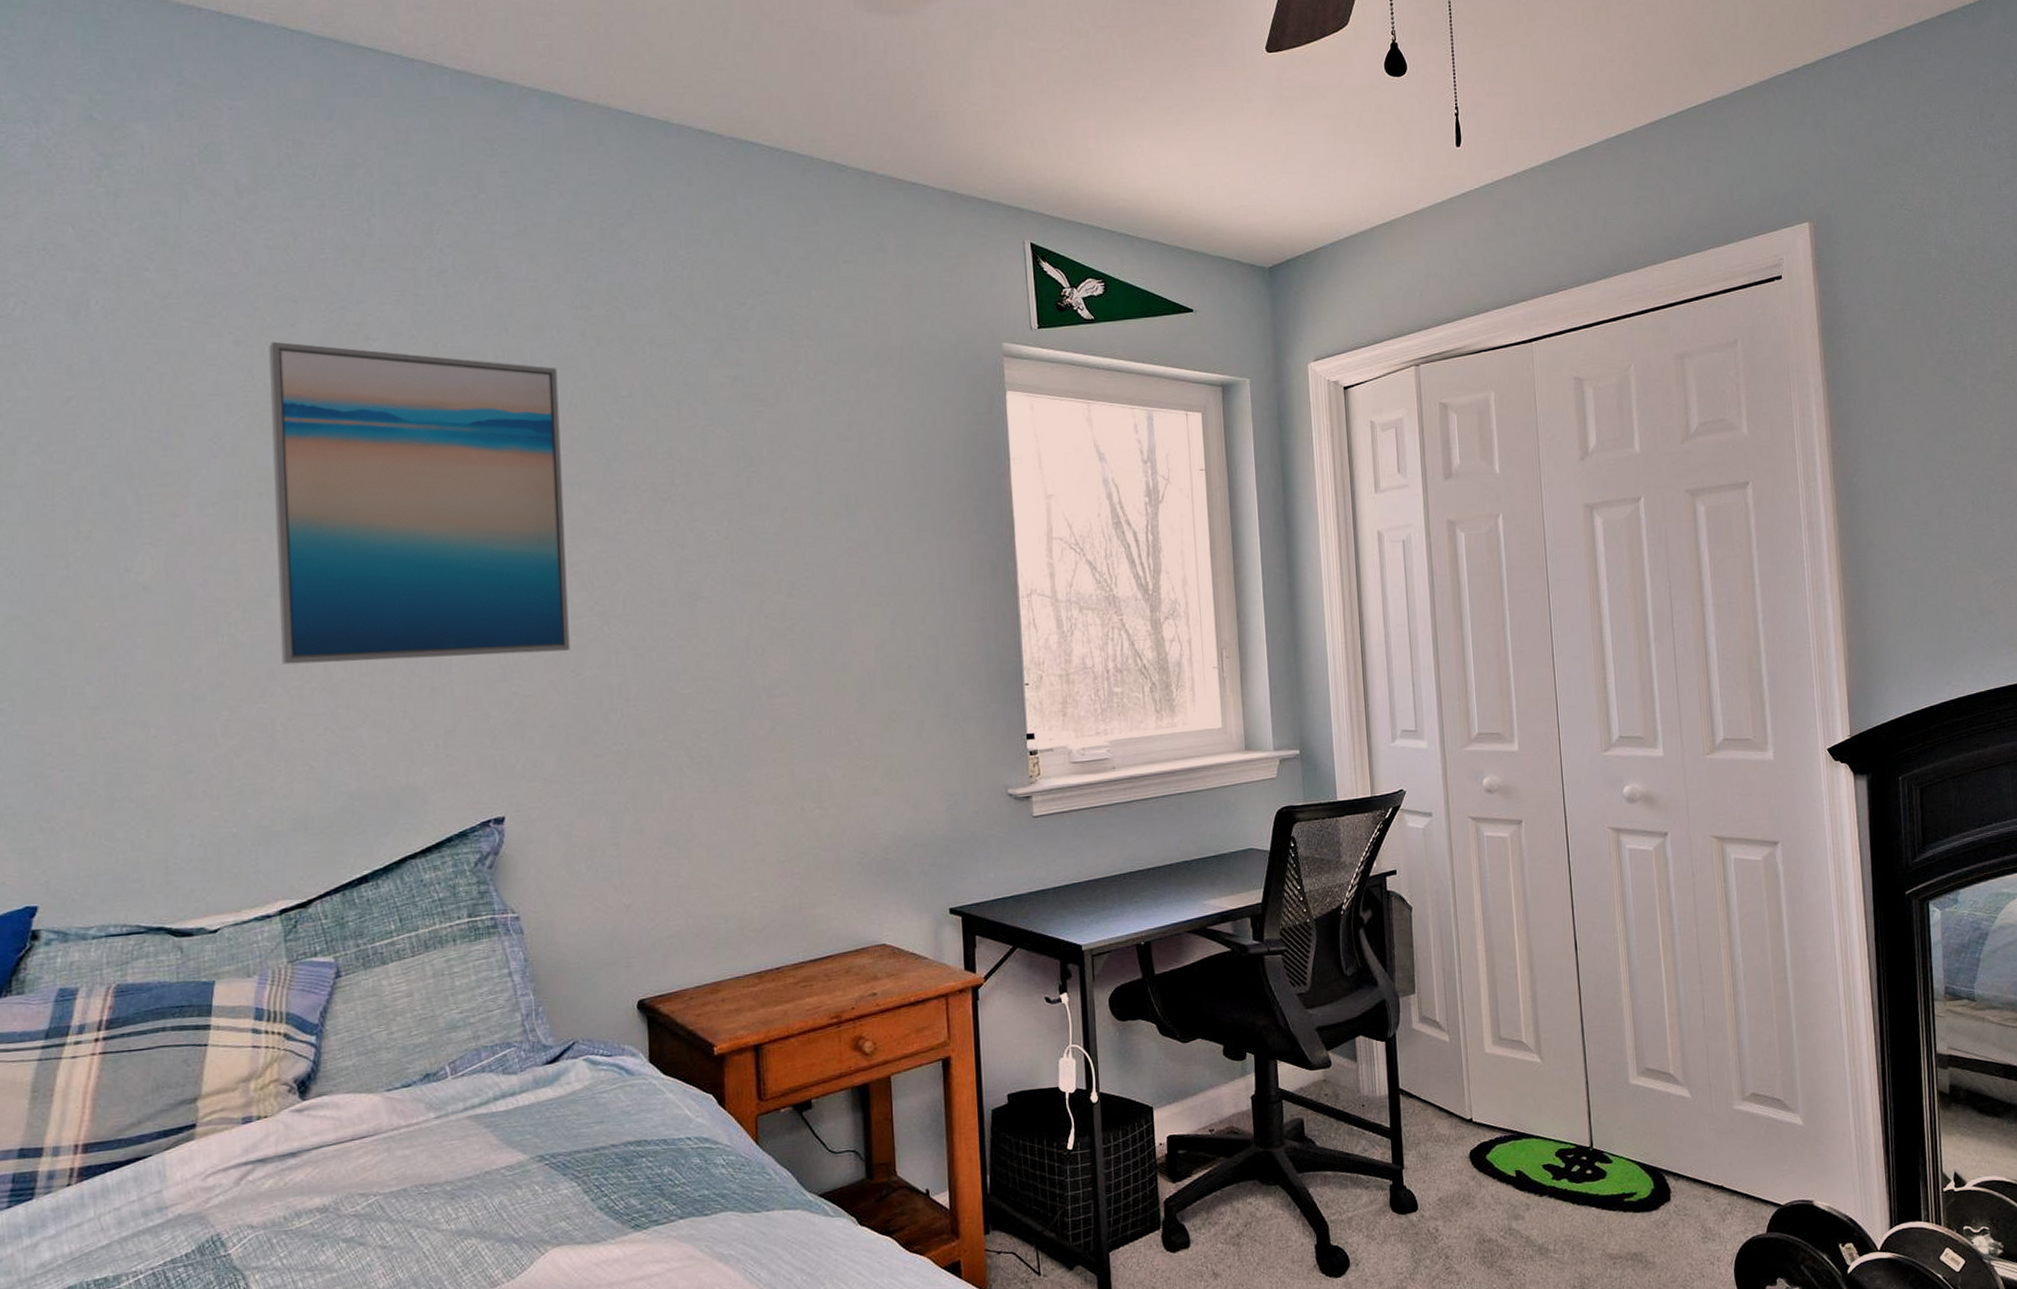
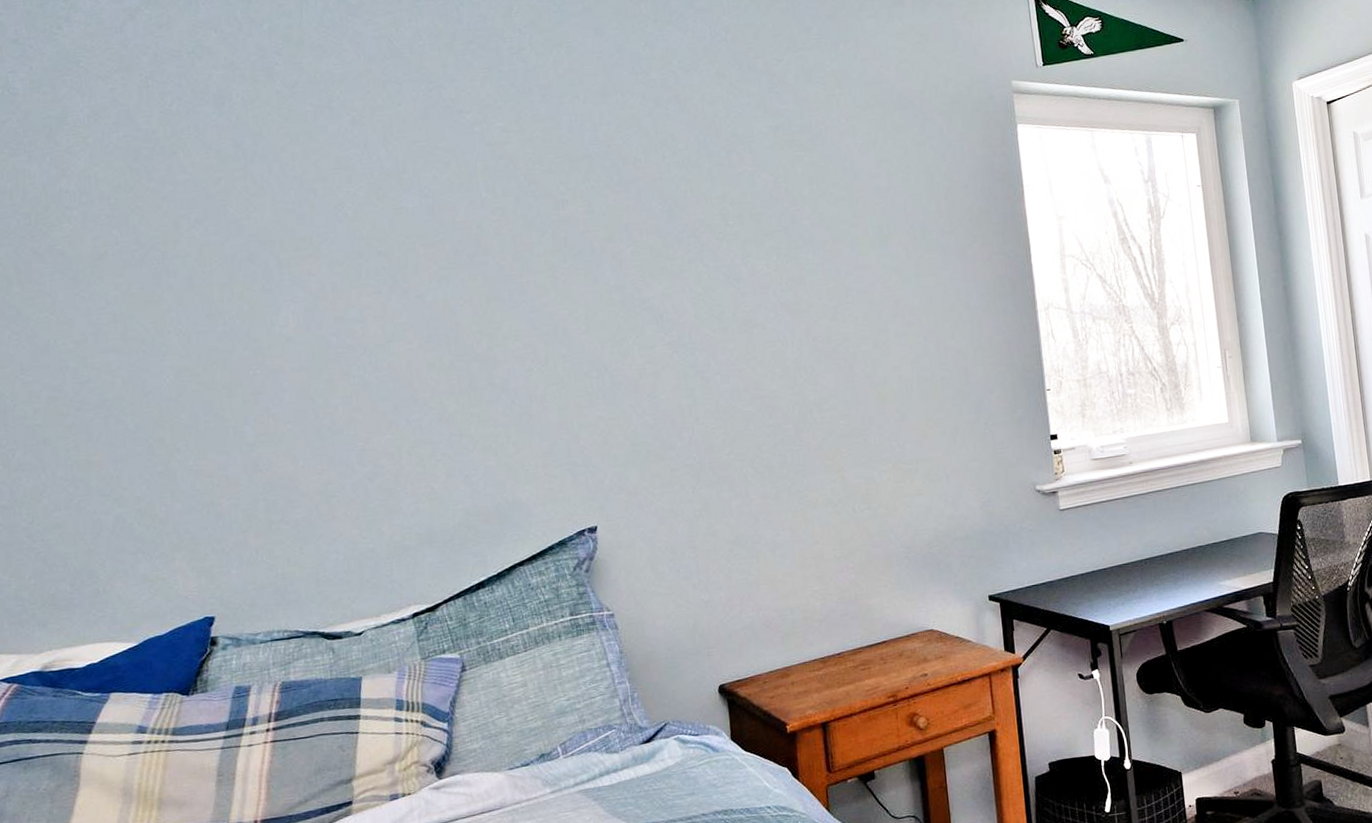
wall art: present [269,341,570,665] -> none [380,119,646,400]

